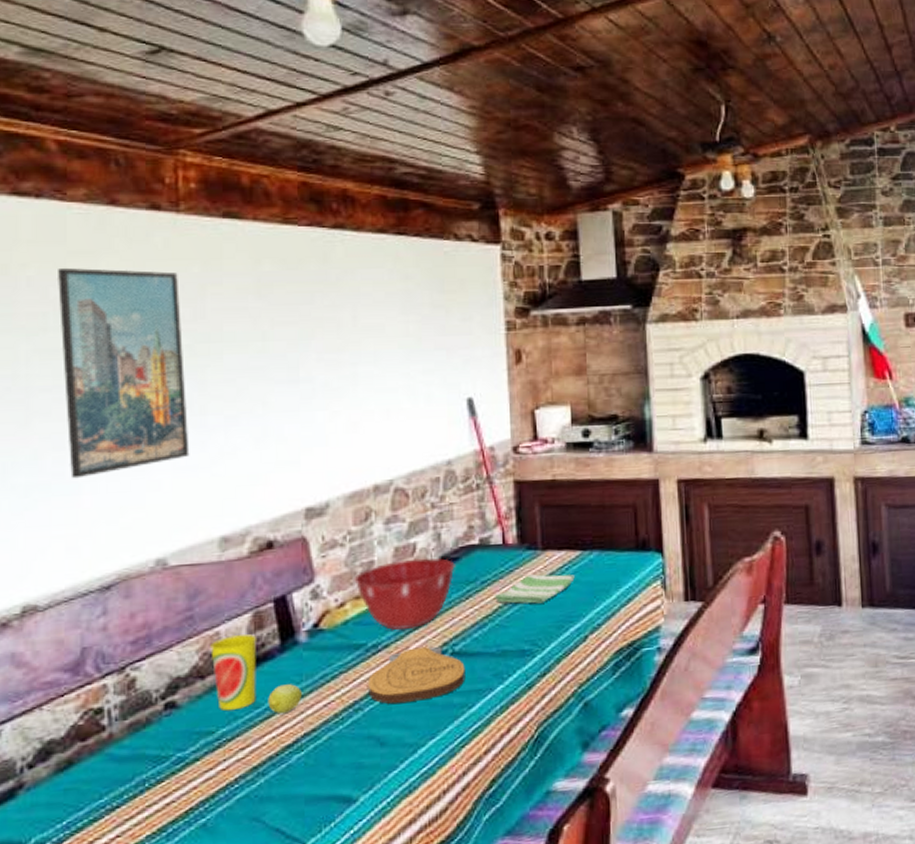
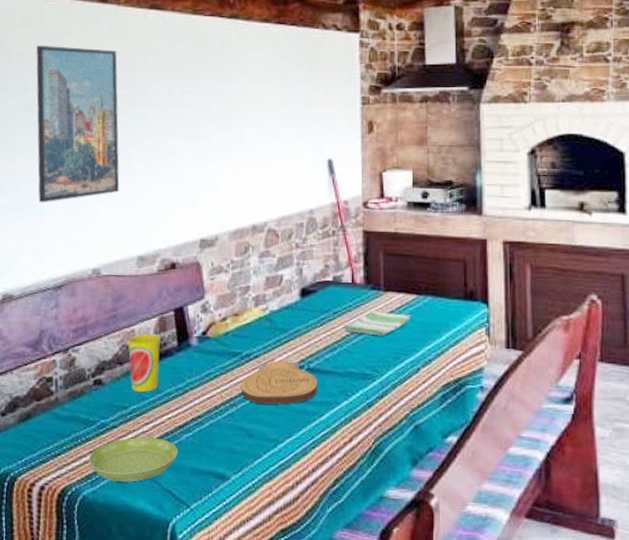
saucer: none [161,765,286,830] -> present [88,437,178,482]
fruit: present [268,684,303,713] -> none [167,377,193,400]
mixing bowl: present [354,557,455,630] -> none [234,287,313,346]

